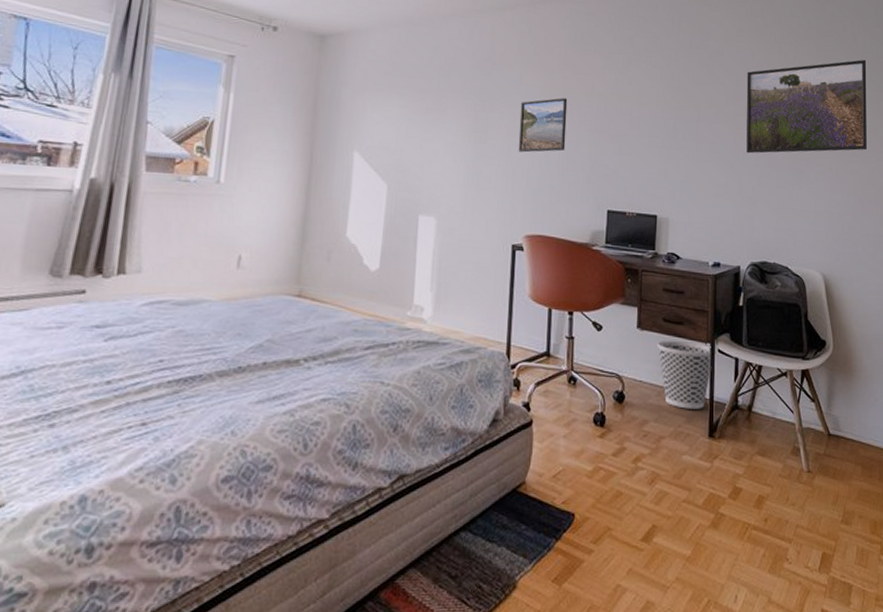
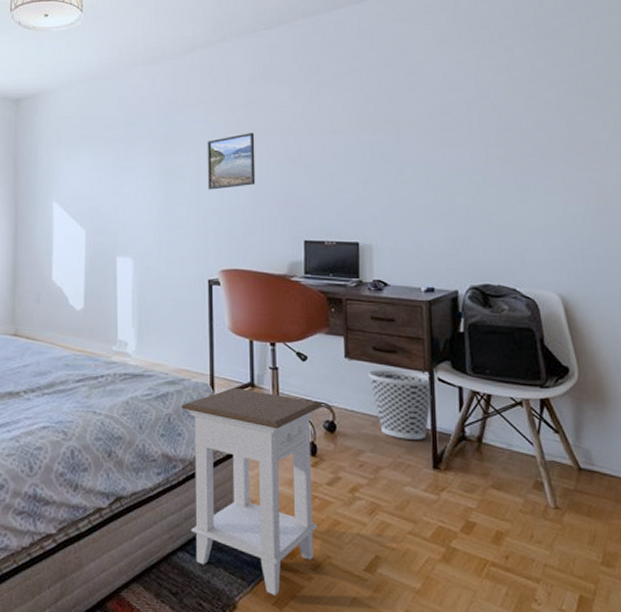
nightstand: none [474,357,613,572] -> present [181,387,322,596]
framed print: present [746,59,867,154] -> none [452,54,608,171]

